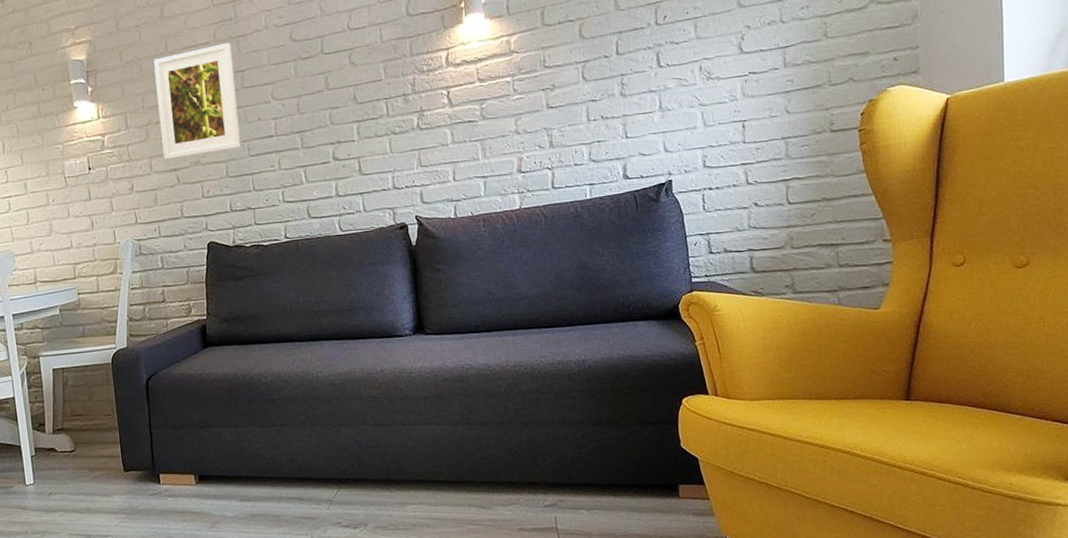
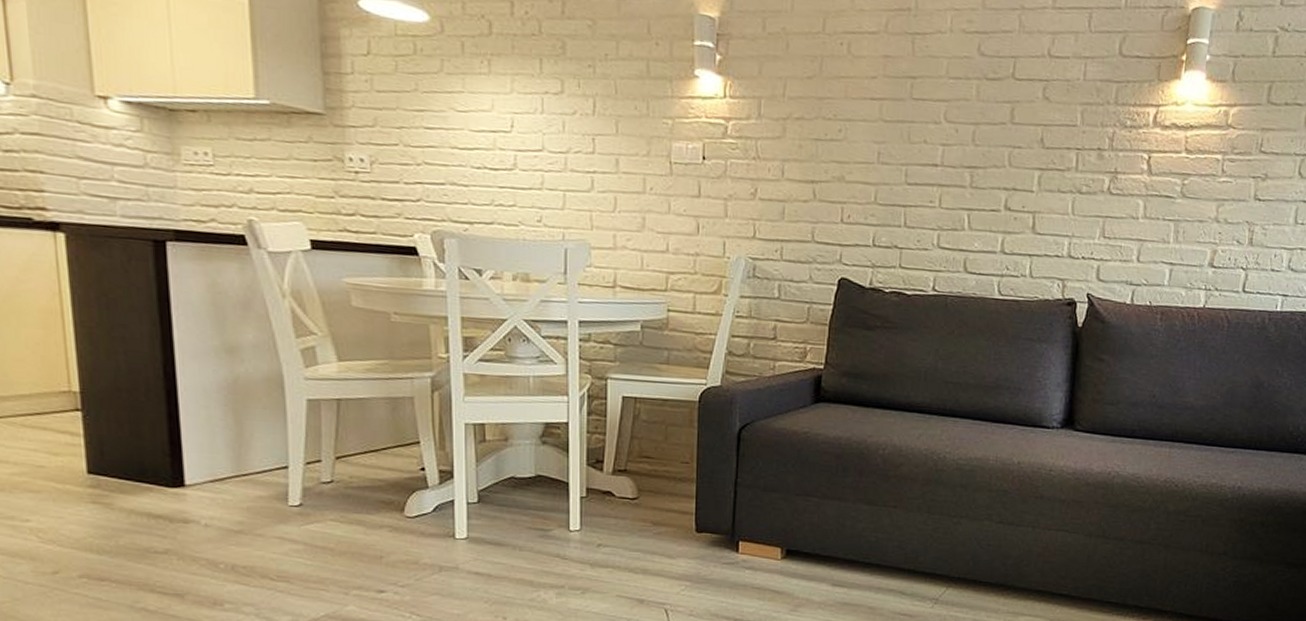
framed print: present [153,42,241,161] -> none [799,37,905,173]

